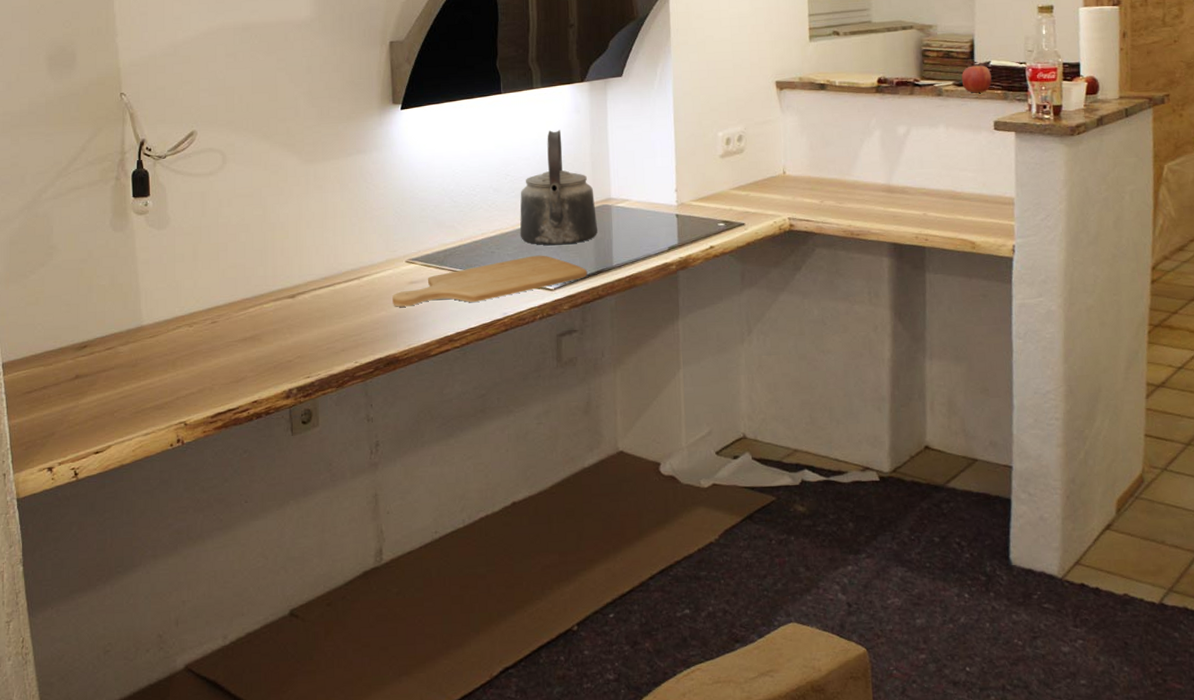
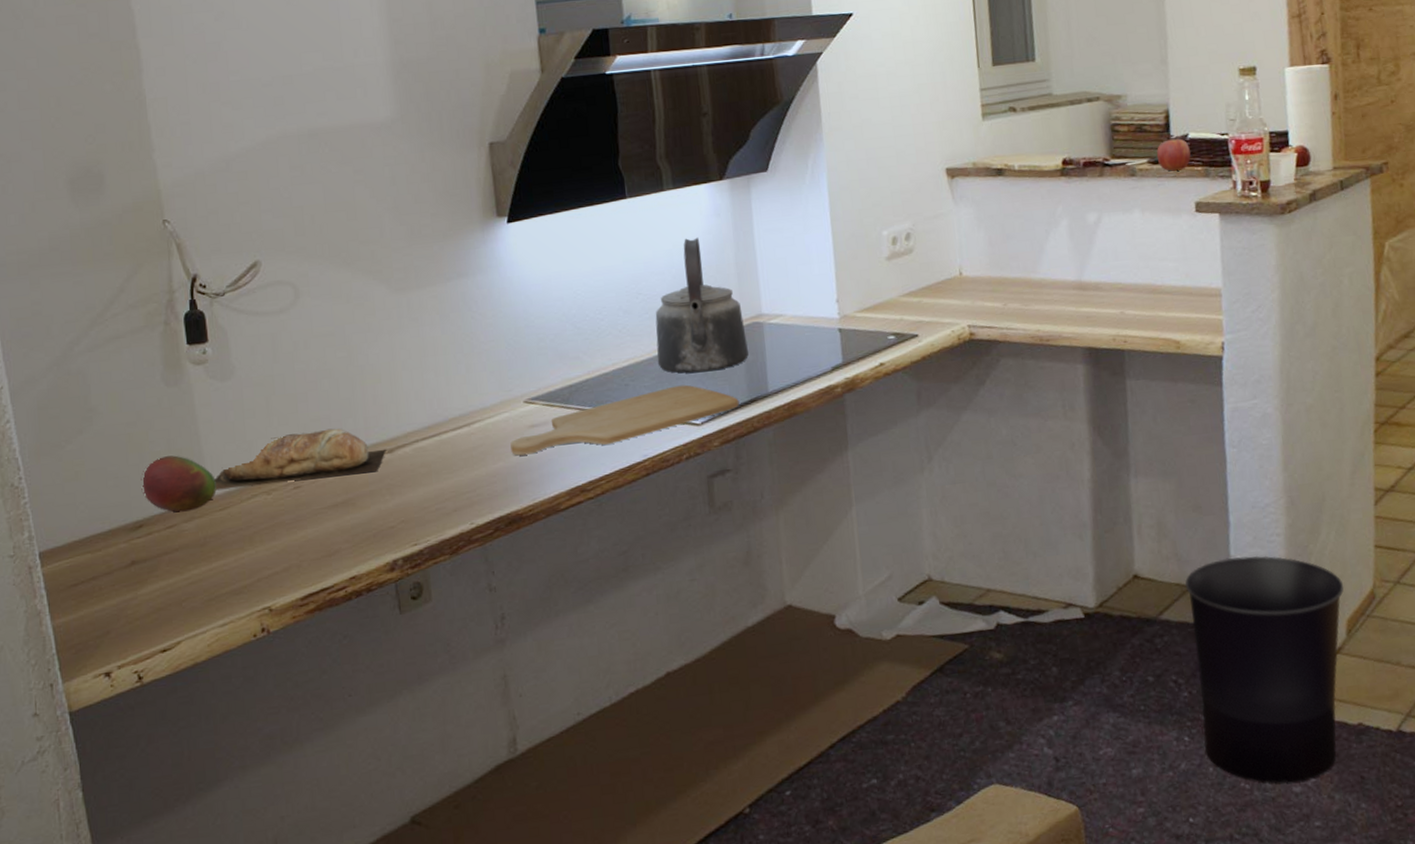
fruit: none [88,289,148,337] -> present [141,455,217,513]
bread loaf: none [147,274,290,321] -> present [214,428,387,491]
waste bin: none [971,436,1116,643] -> present [1185,555,1344,784]

